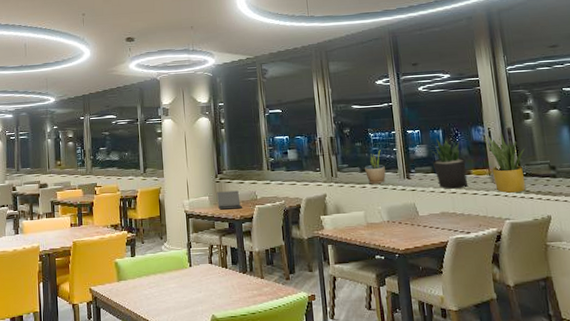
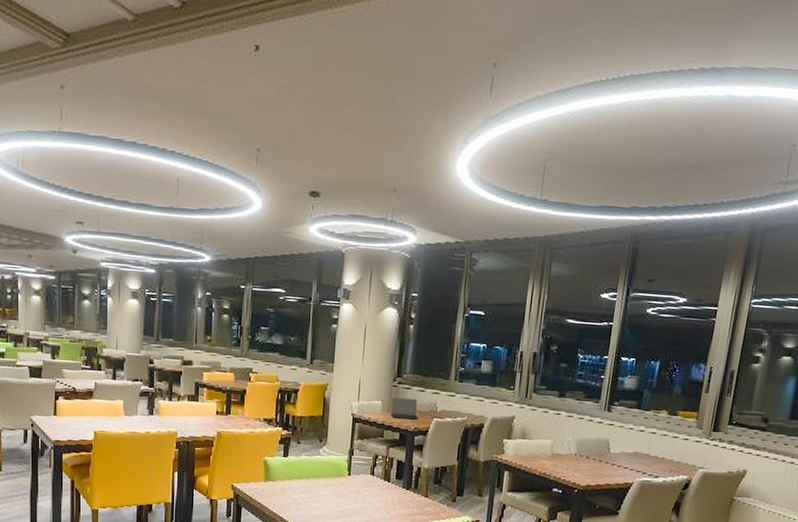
potted plant: present [365,150,386,185] -> none [563,375,587,414]
planter: present [430,138,467,190] -> none [639,371,676,430]
planter: present [484,133,526,193] -> none [699,375,743,442]

